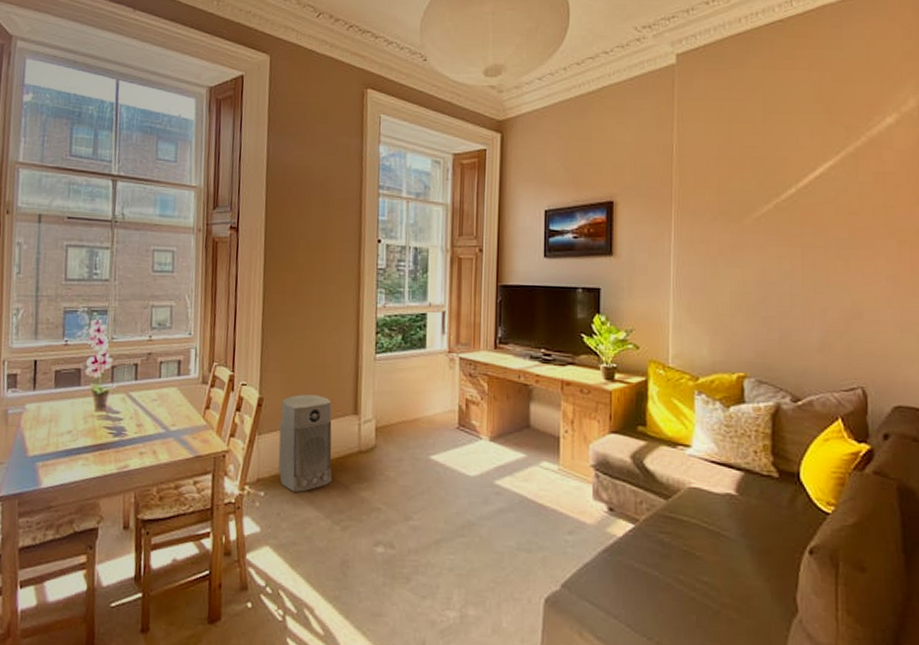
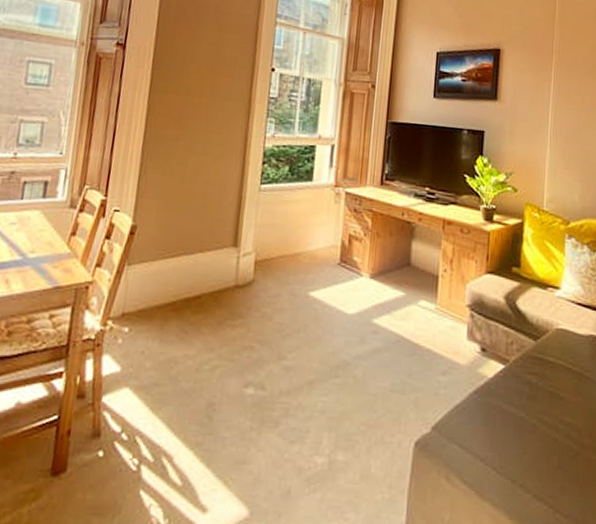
air purifier: present [278,394,332,492] -> none [146,223,211,329]

